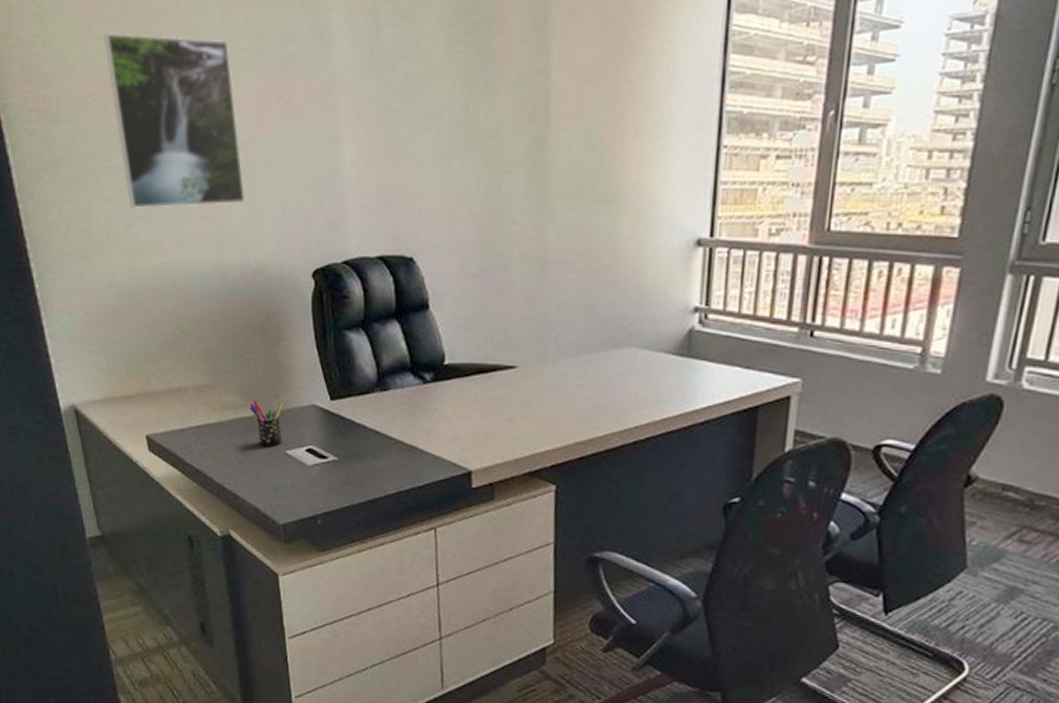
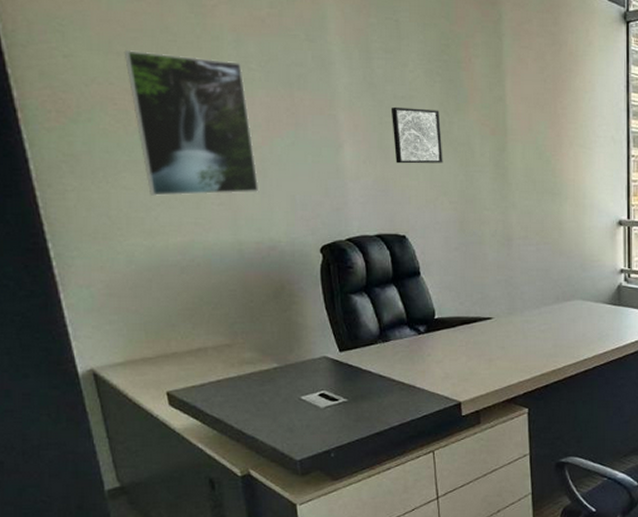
pen holder: present [249,401,283,447] -> none [266,356,297,395]
wall art: none [401,88,465,164] -> present [390,106,443,164]

